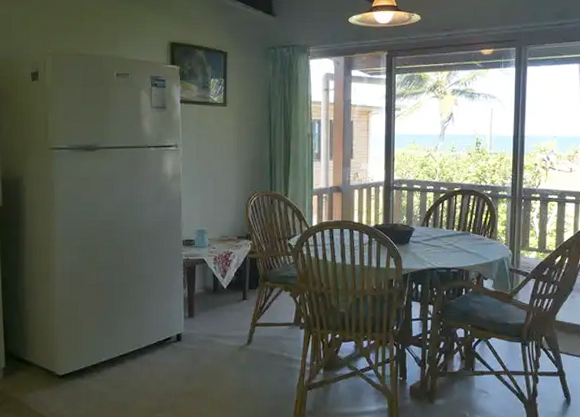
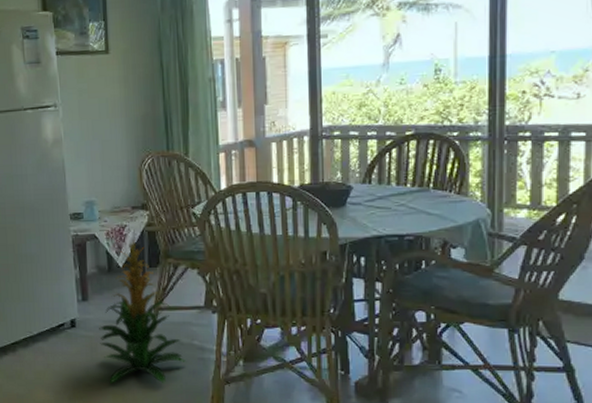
indoor plant: none [202,265,277,391] -> present [99,240,187,384]

